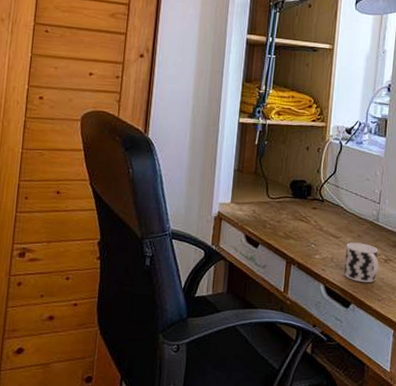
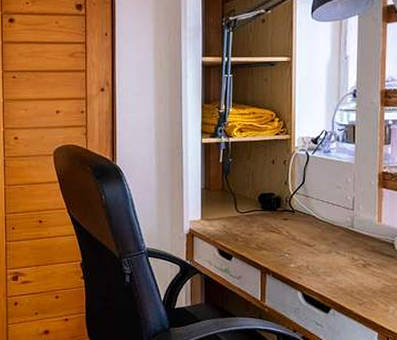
cup: present [343,242,379,282] -> none [320,250,358,287]

